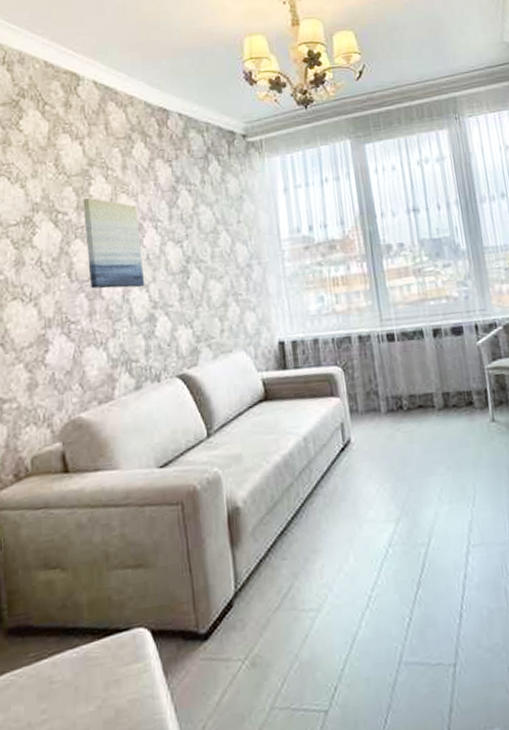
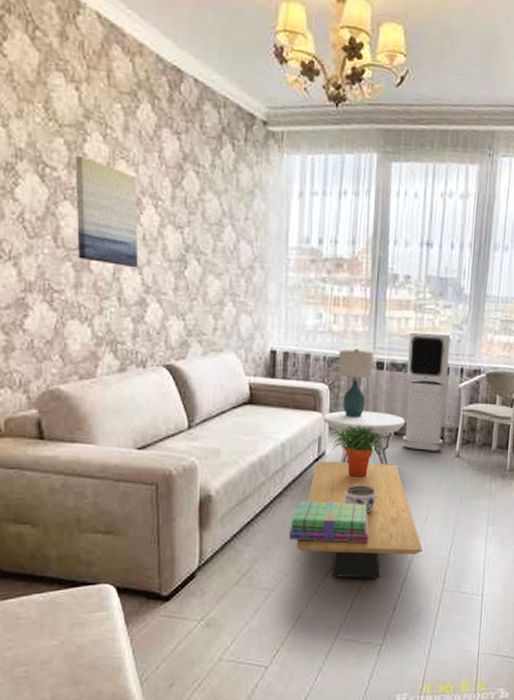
stack of books: none [327,491,415,546] -> present [289,501,369,543]
coffee table: none [336,440,478,585] -> present [296,461,423,578]
side table: none [342,386,429,449] -> present [323,411,406,465]
table lamp: none [347,324,386,397] -> present [339,349,374,417]
potted plant: none [352,402,416,464] -> present [330,424,389,479]
jar: none [378,469,415,502] -> present [344,485,377,513]
air purifier: none [414,292,474,421] -> present [402,331,451,451]

